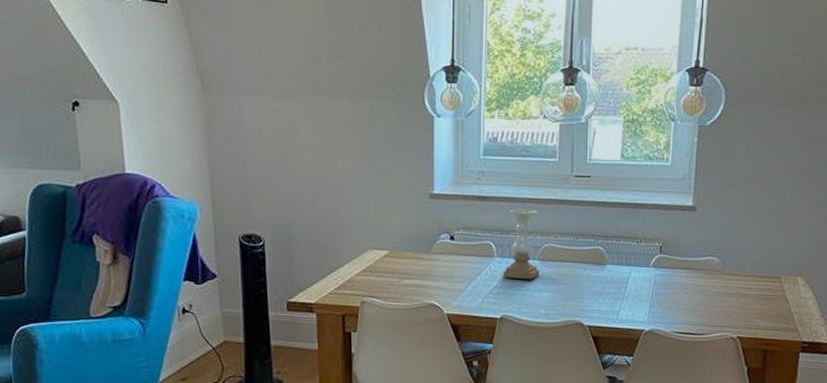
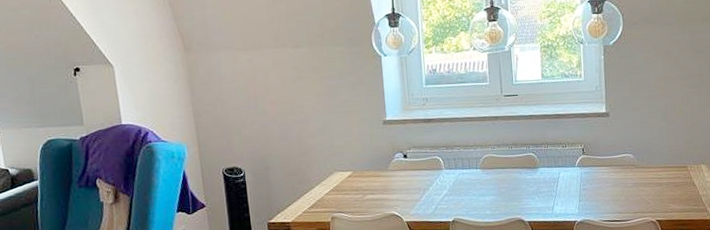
candle holder: present [503,209,540,280] -> none [451,127,483,187]

